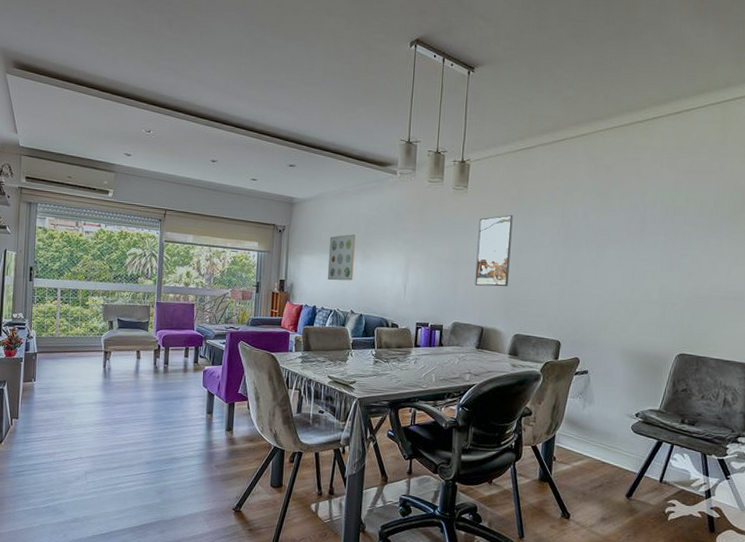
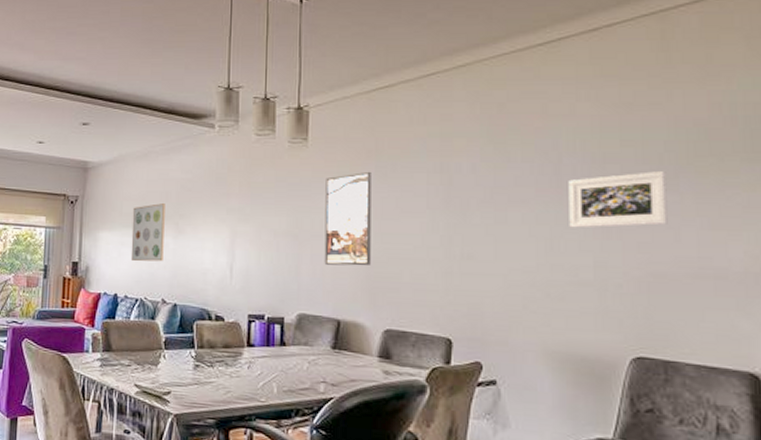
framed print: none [646,222,714,262] -> present [568,171,668,228]

